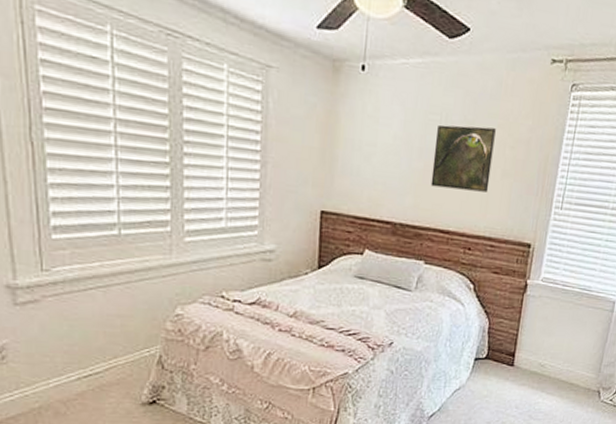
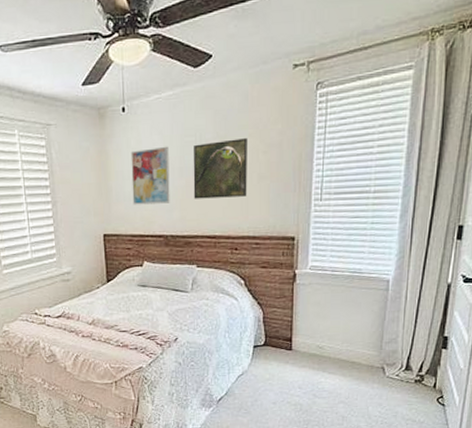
wall art: none [360,118,410,186] -> present [130,146,170,205]

